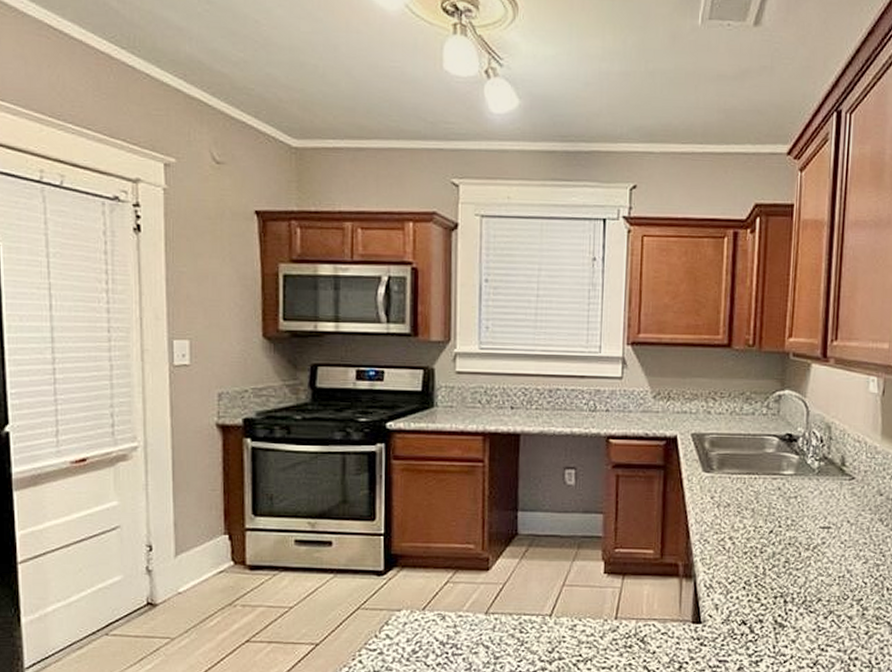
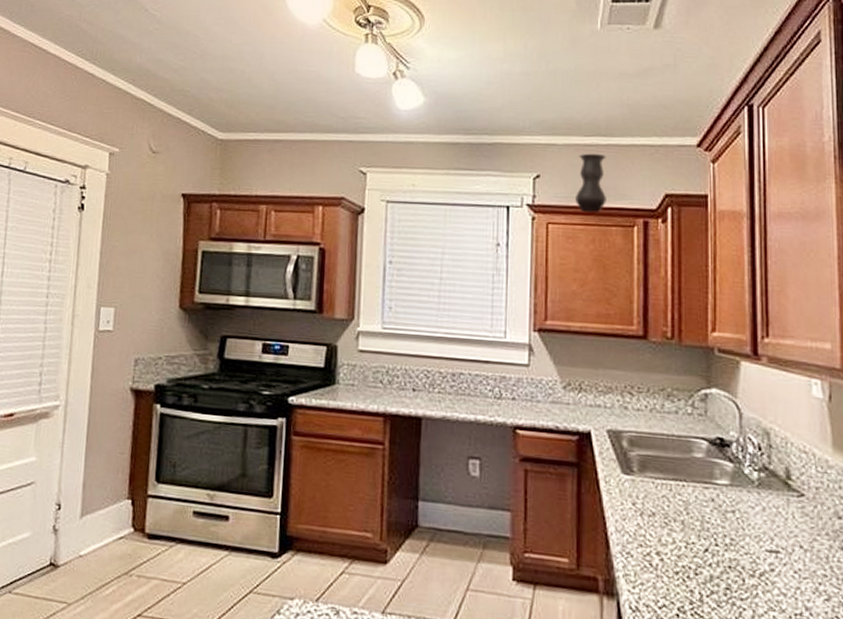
vase: none [669,162,702,225] -> present [574,153,607,213]

